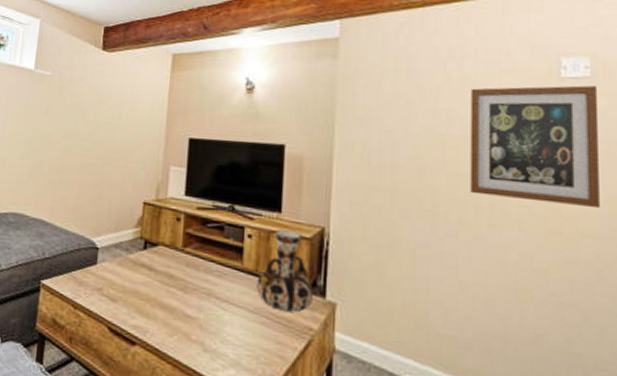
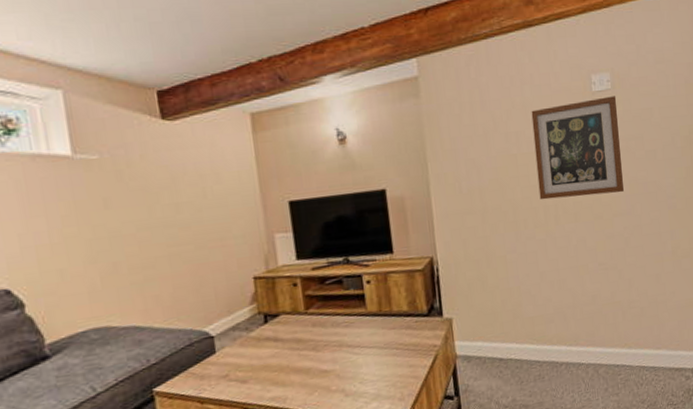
vase: present [256,229,313,312] -> none [382,267,433,339]

